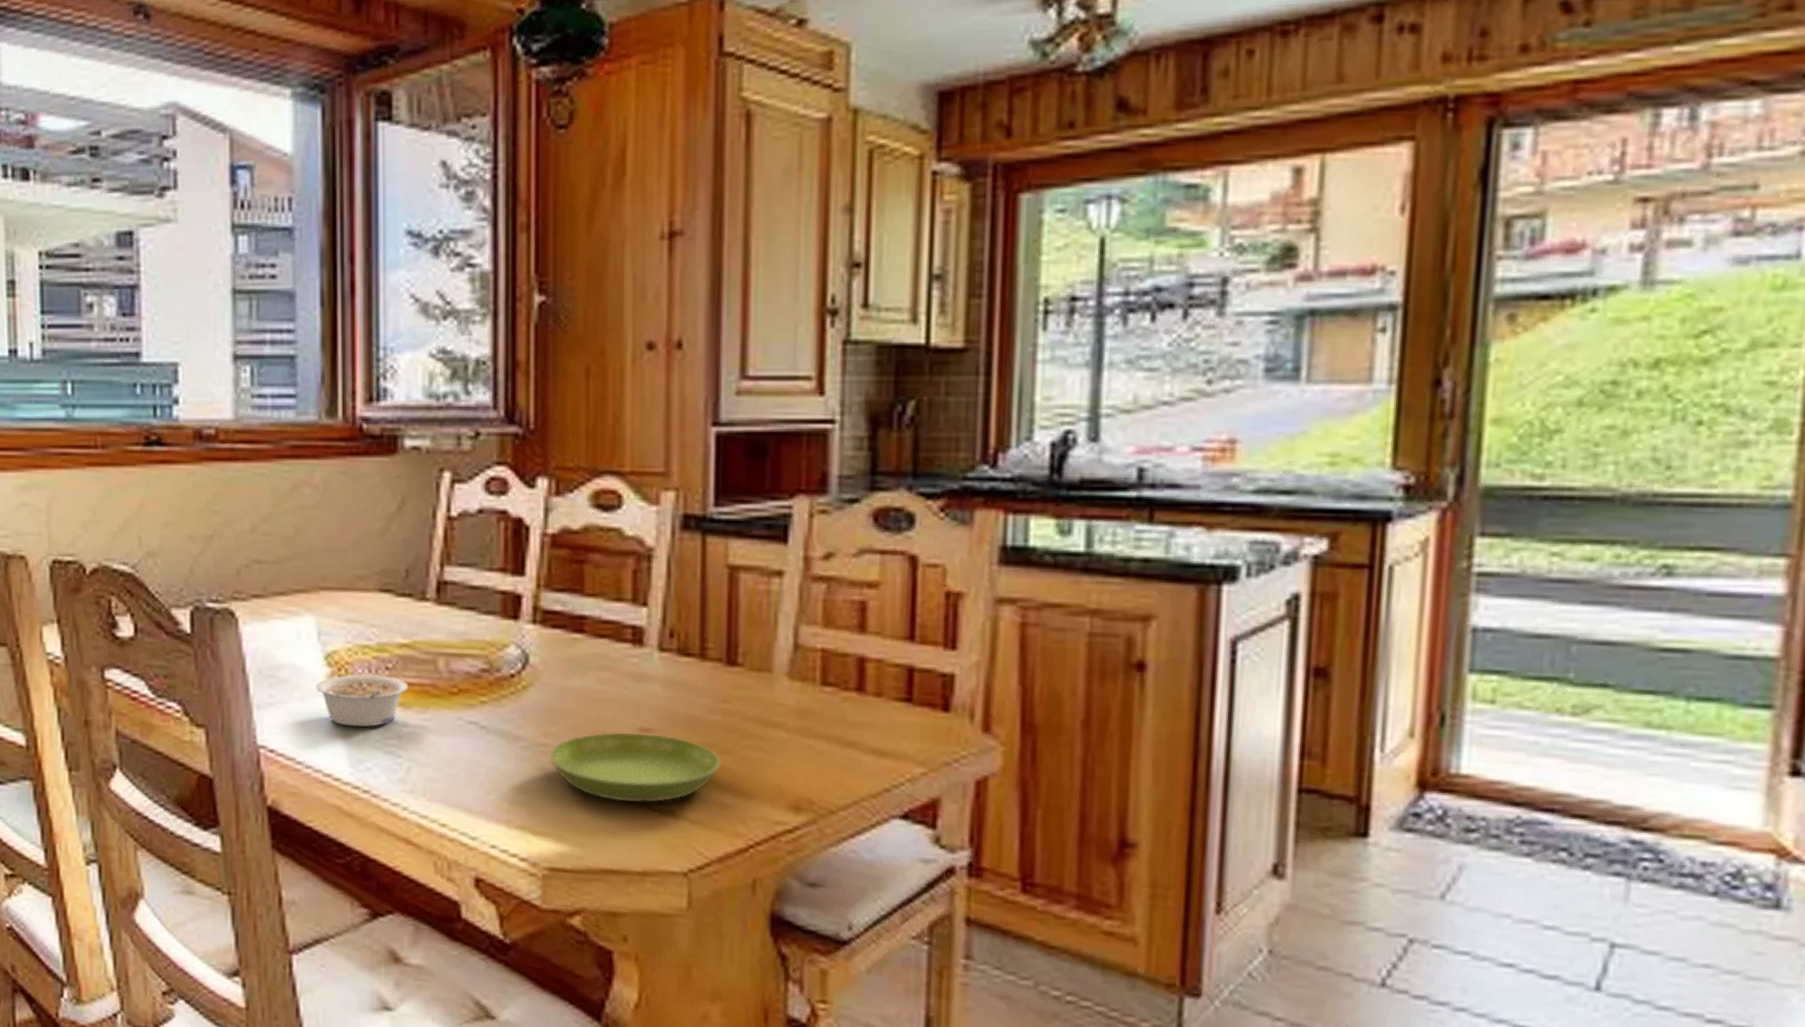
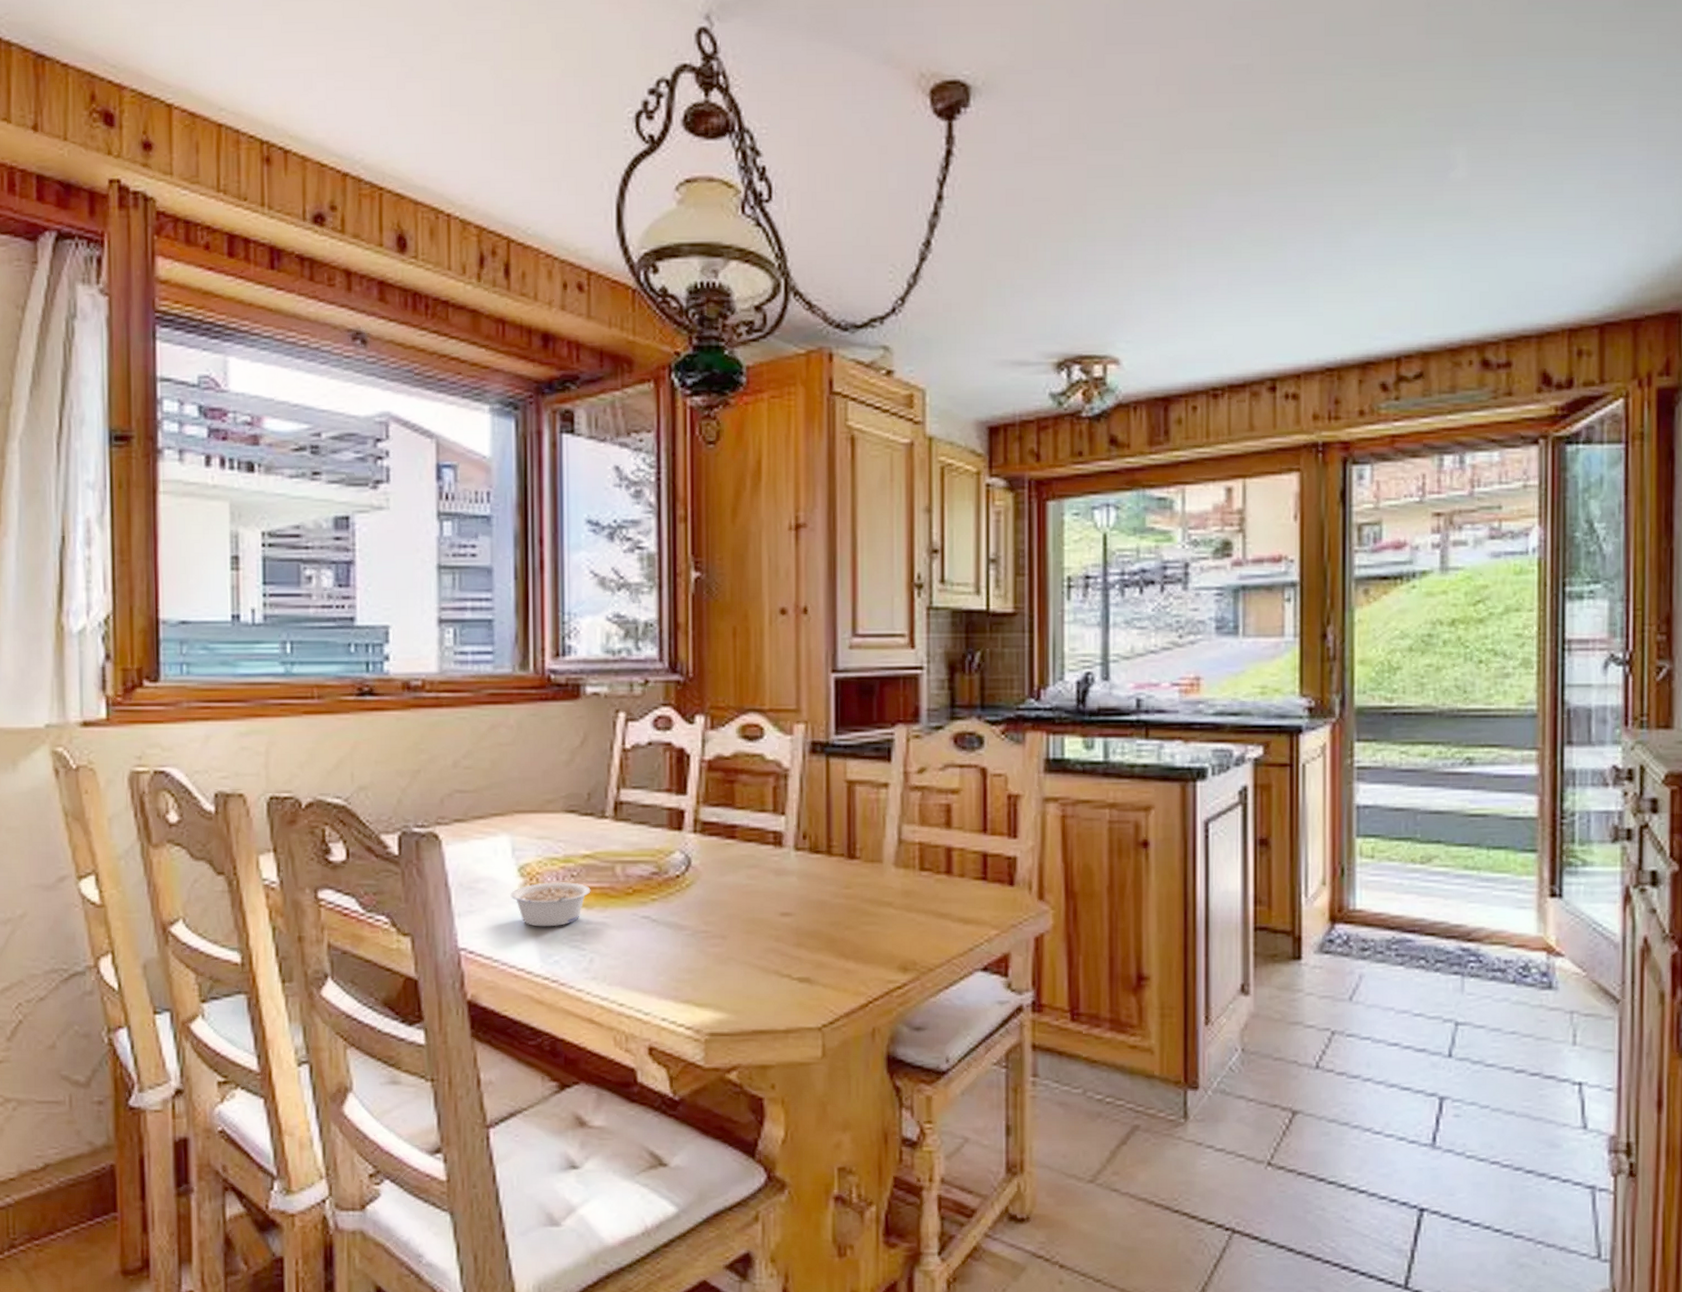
saucer: present [549,732,721,803] -> none [709,917,845,974]

